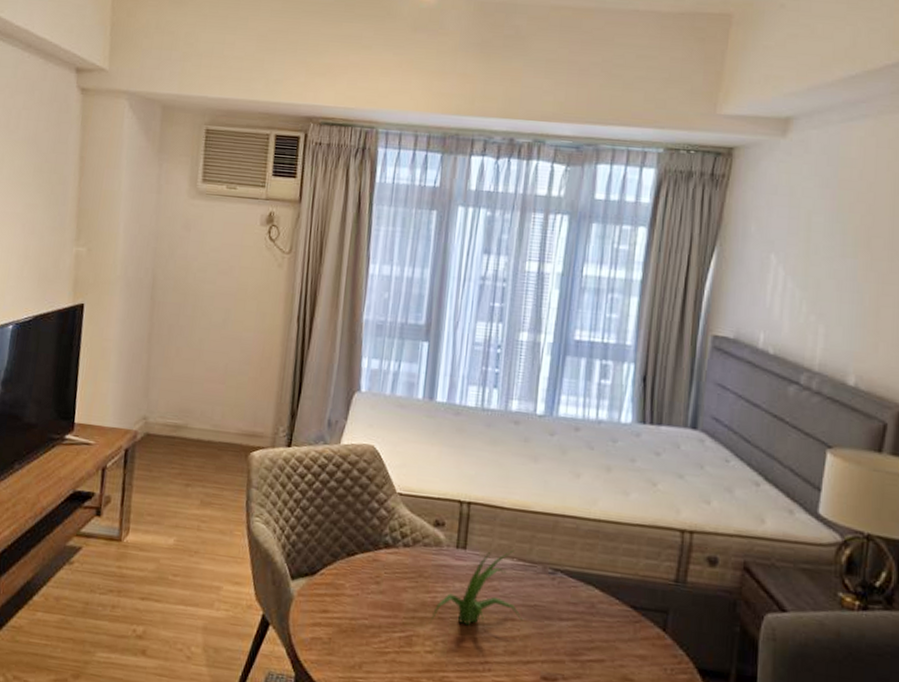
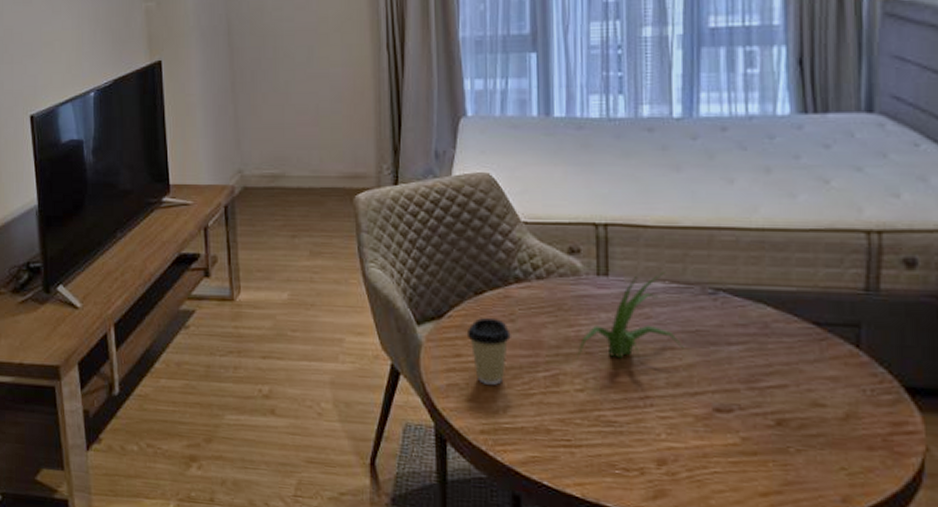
coffee cup: none [335,577,375,642] -> present [466,317,511,385]

